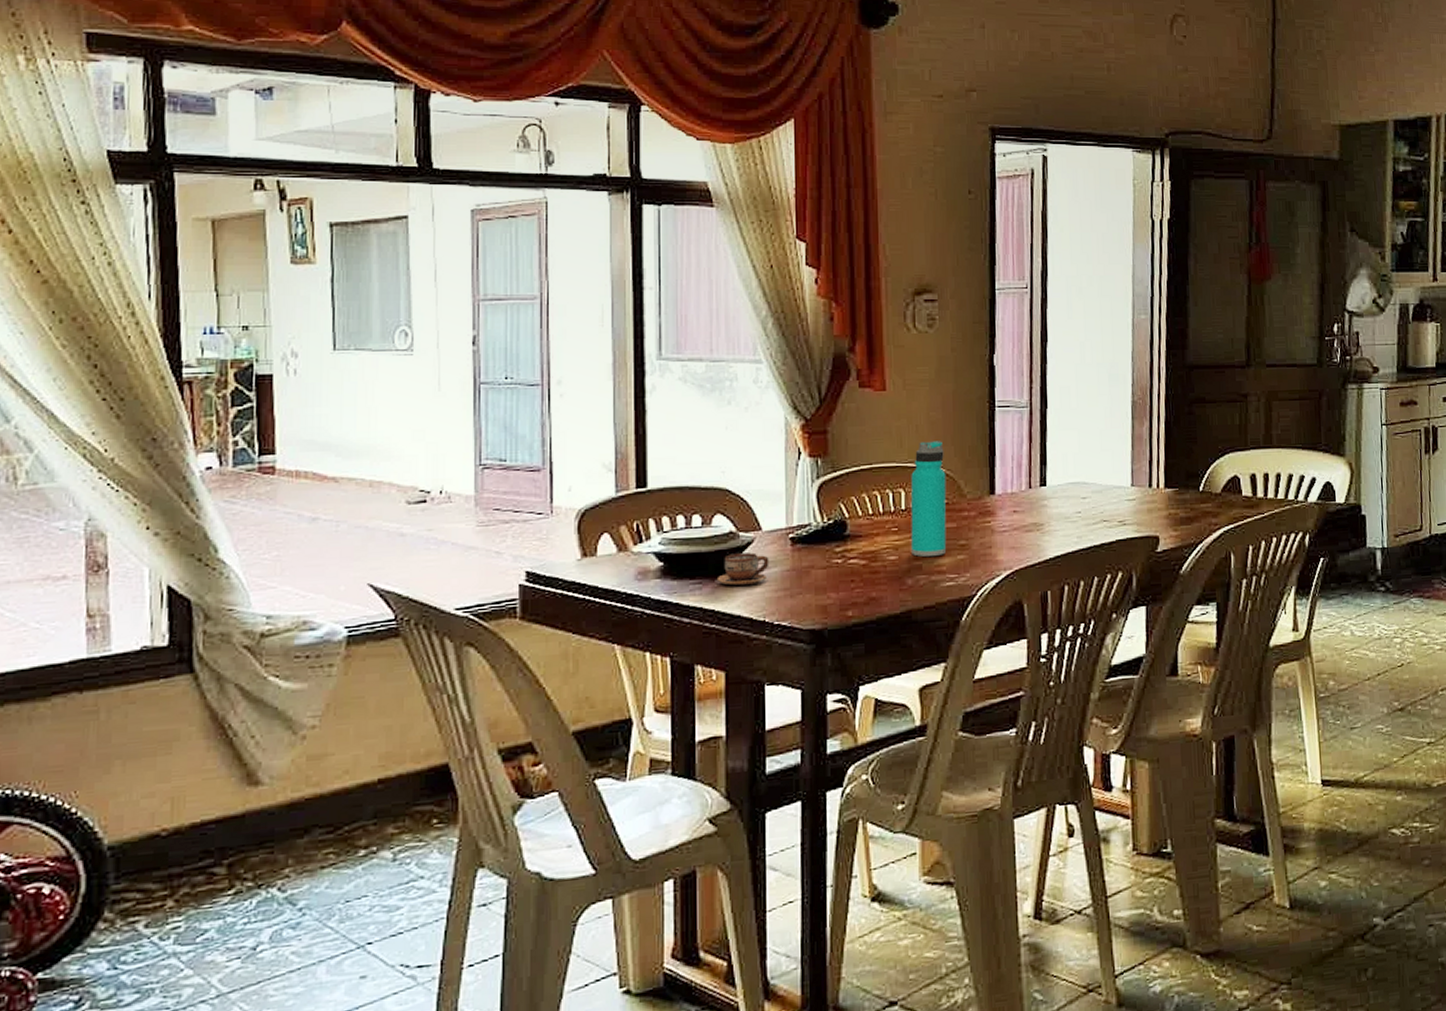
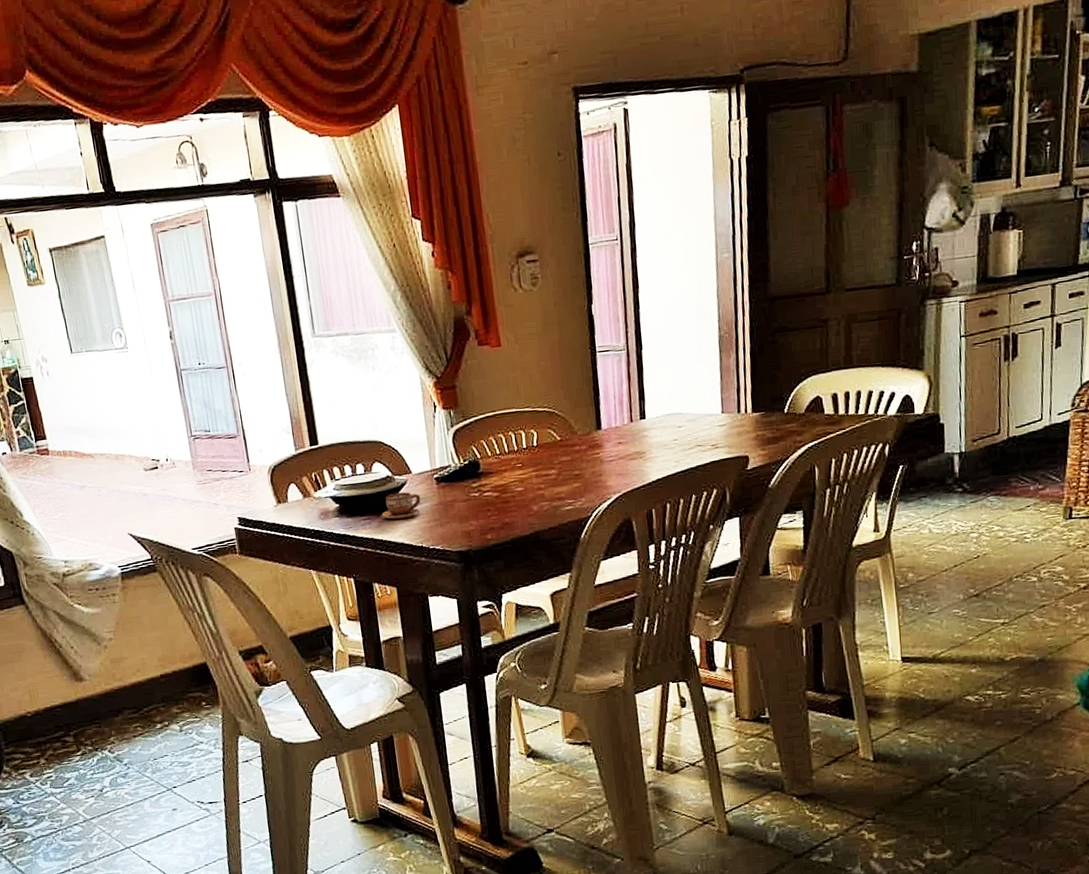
water bottle: present [910,441,947,557] -> none [529,386,564,487]

